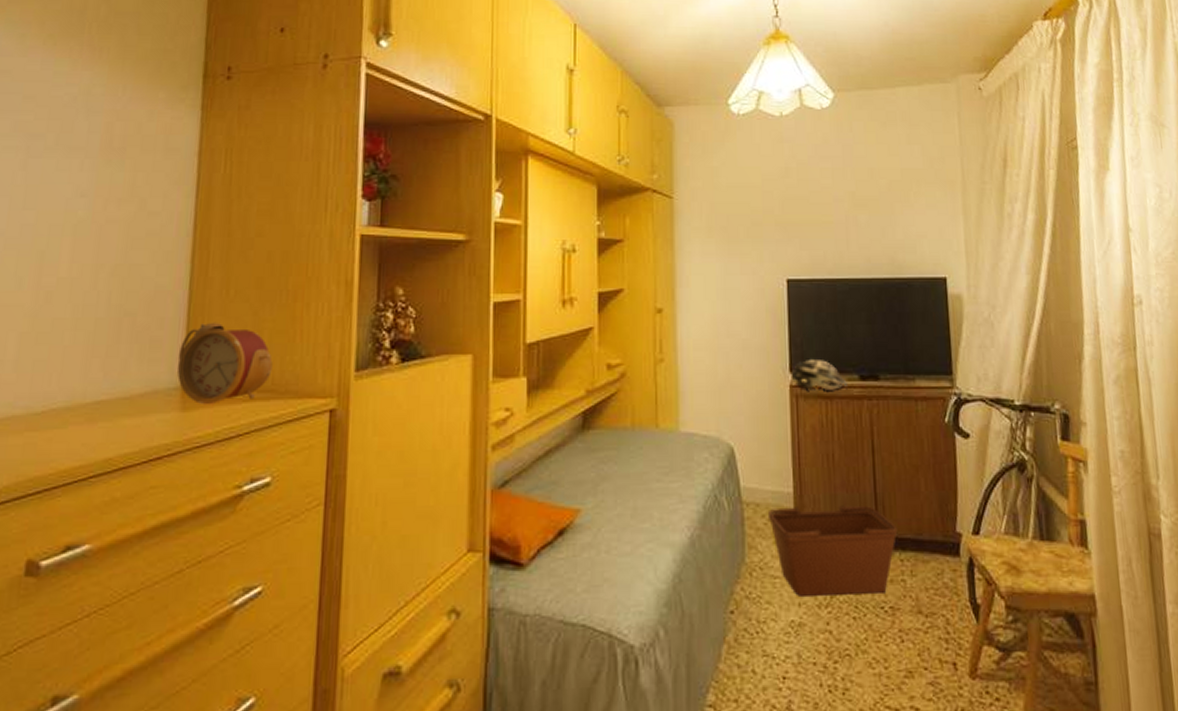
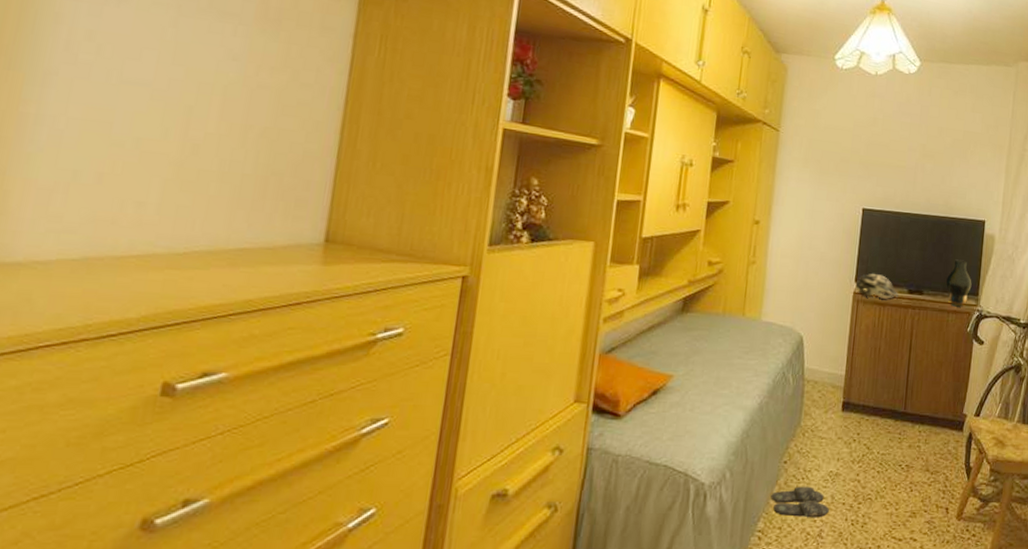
alarm clock: present [177,322,273,404] -> none [320,189,413,261]
slippers: none [719,642,797,685] -> present [771,486,829,518]
bicycle basket: present [767,505,898,596] -> none [822,386,920,455]
vase: none [907,330,942,392] -> present [946,259,972,307]

